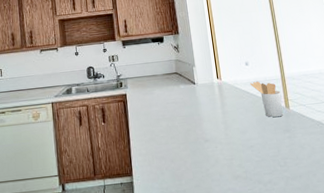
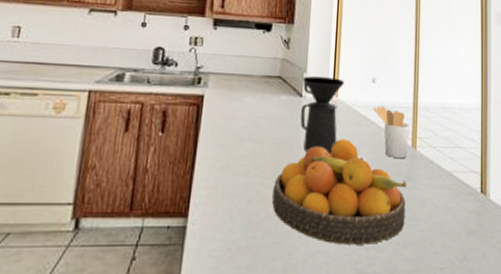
fruit bowl: none [187,109,291,183] -> present [272,139,408,245]
coffee maker: none [193,66,227,122] -> present [300,76,344,156]

